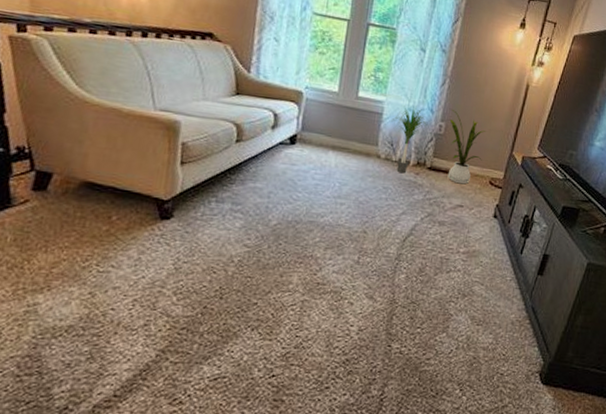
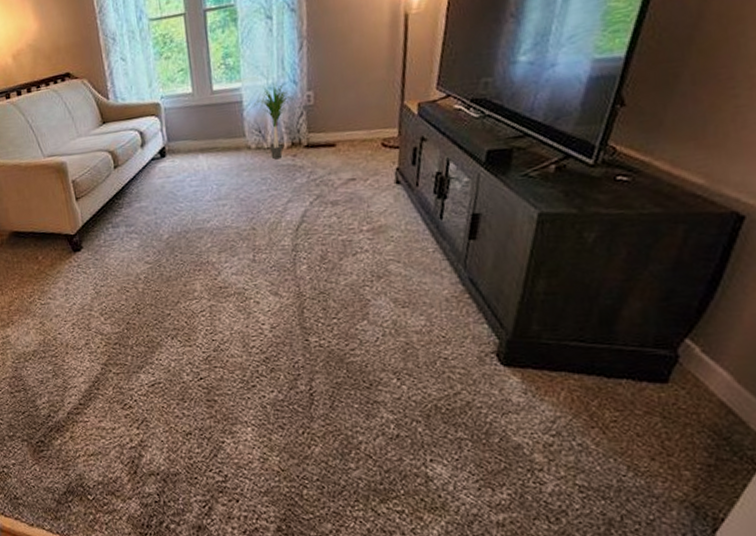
house plant: present [447,108,486,185] -> none [314,72,367,156]

